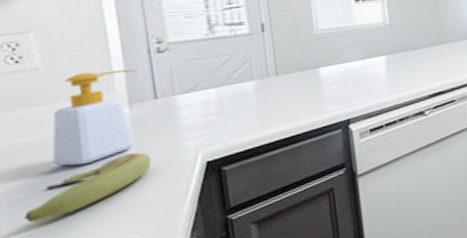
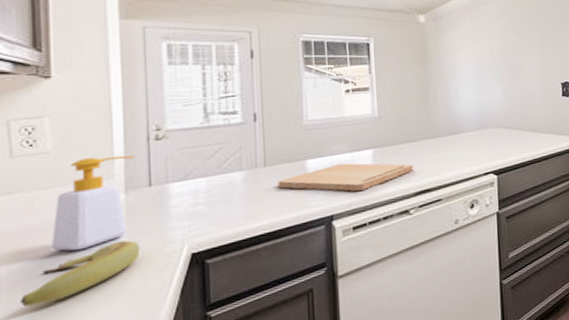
cutting board: none [291,68,427,96] -> present [277,163,413,192]

